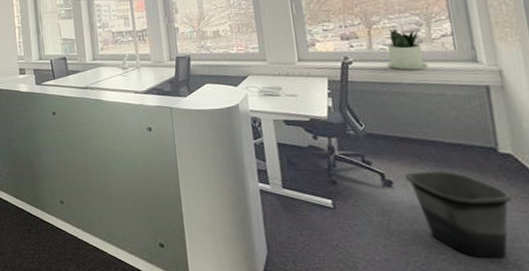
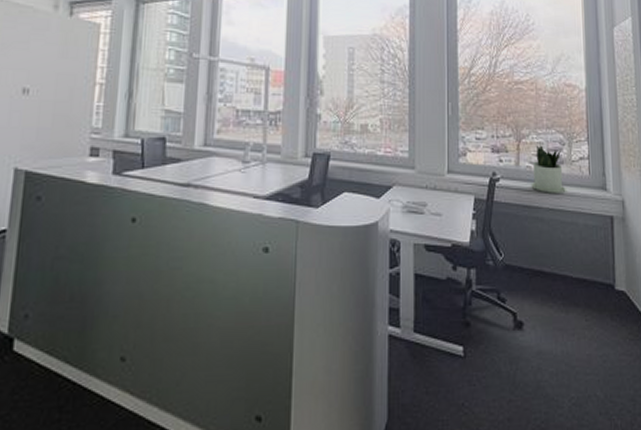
waste bin: present [405,171,514,258] -> none [536,311,623,410]

